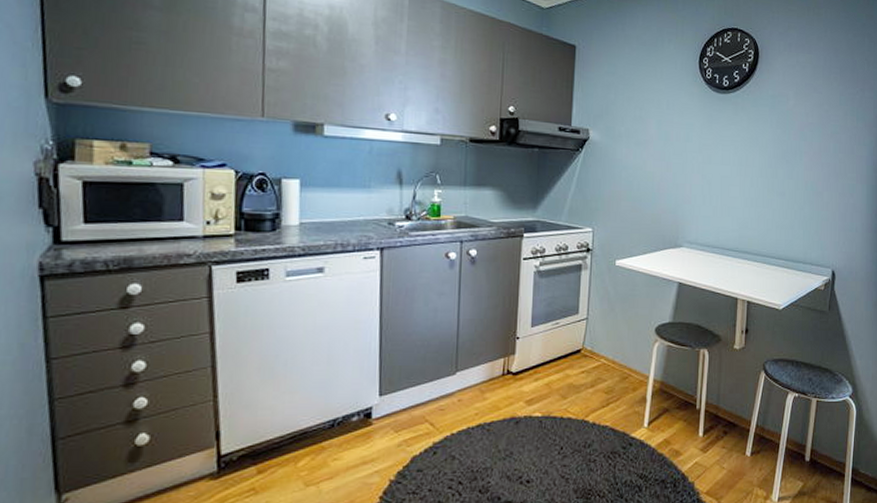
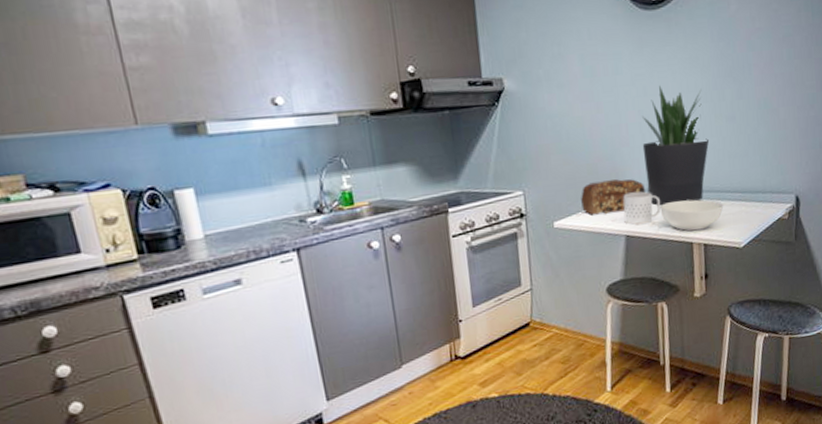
bread loaf: none [643,230,700,260] -> present [581,179,645,216]
mug: none [679,245,713,275] -> present [623,191,661,225]
planter: none [702,156,761,262] -> present [642,85,710,205]
bowl: none [712,259,768,288] -> present [660,199,724,232]

